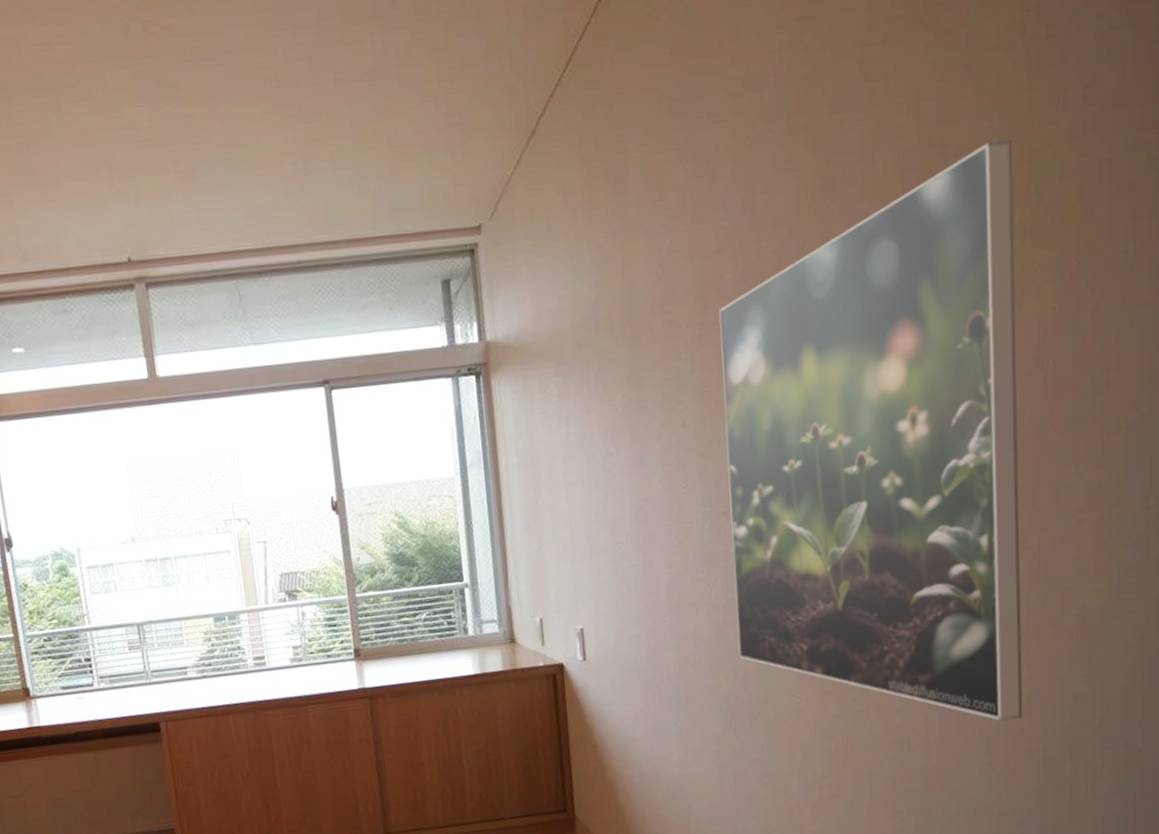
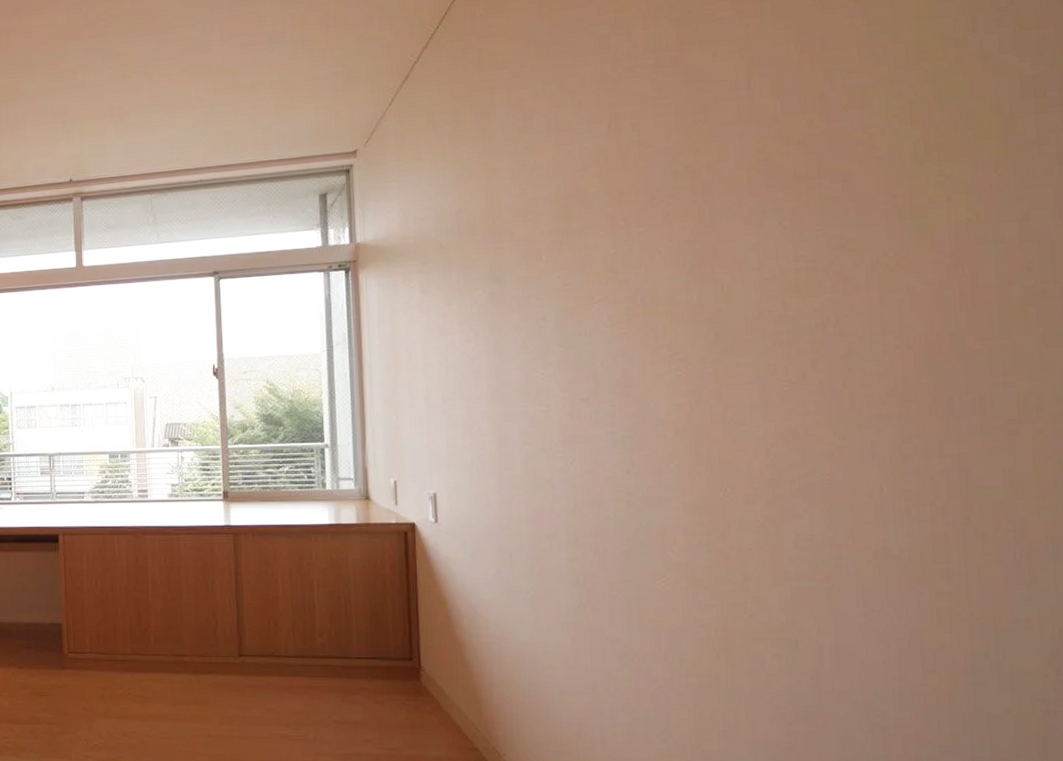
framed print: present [718,139,1023,721] -> none [581,62,944,635]

